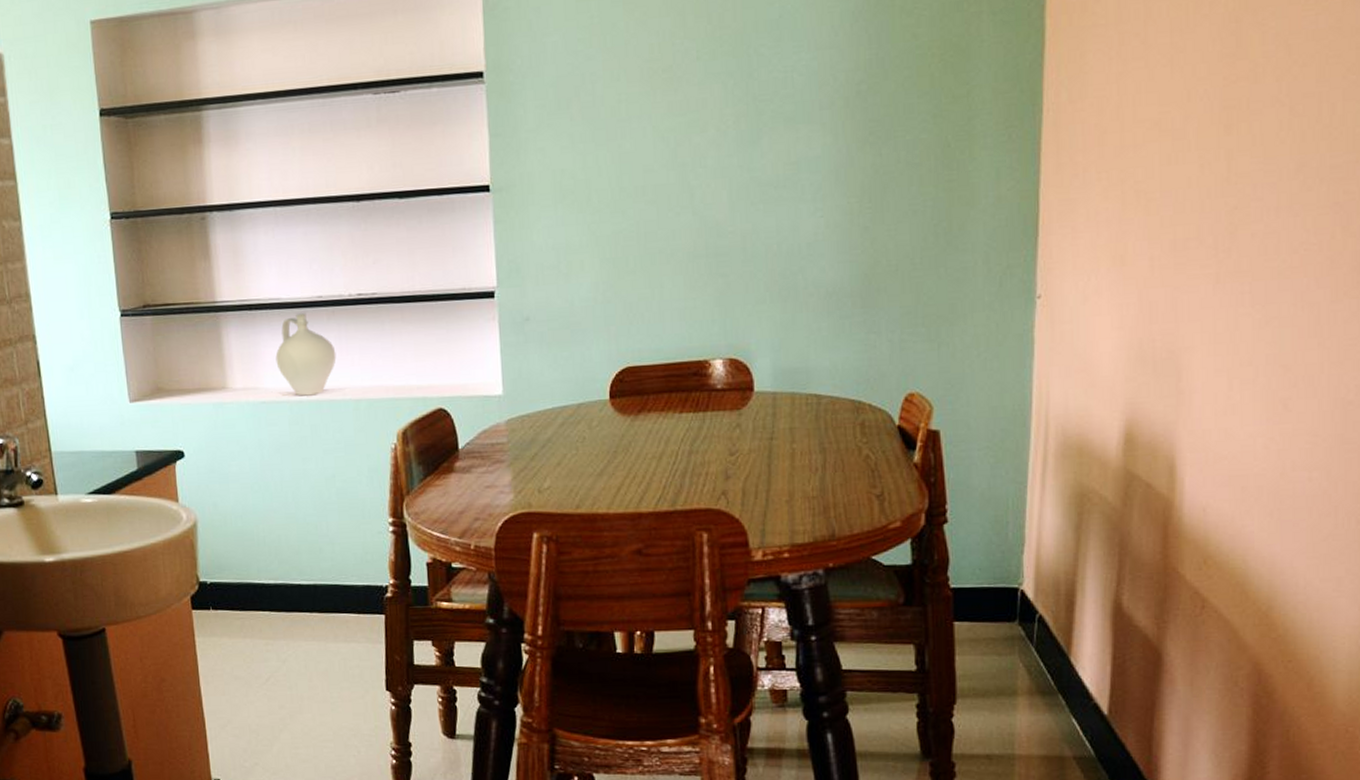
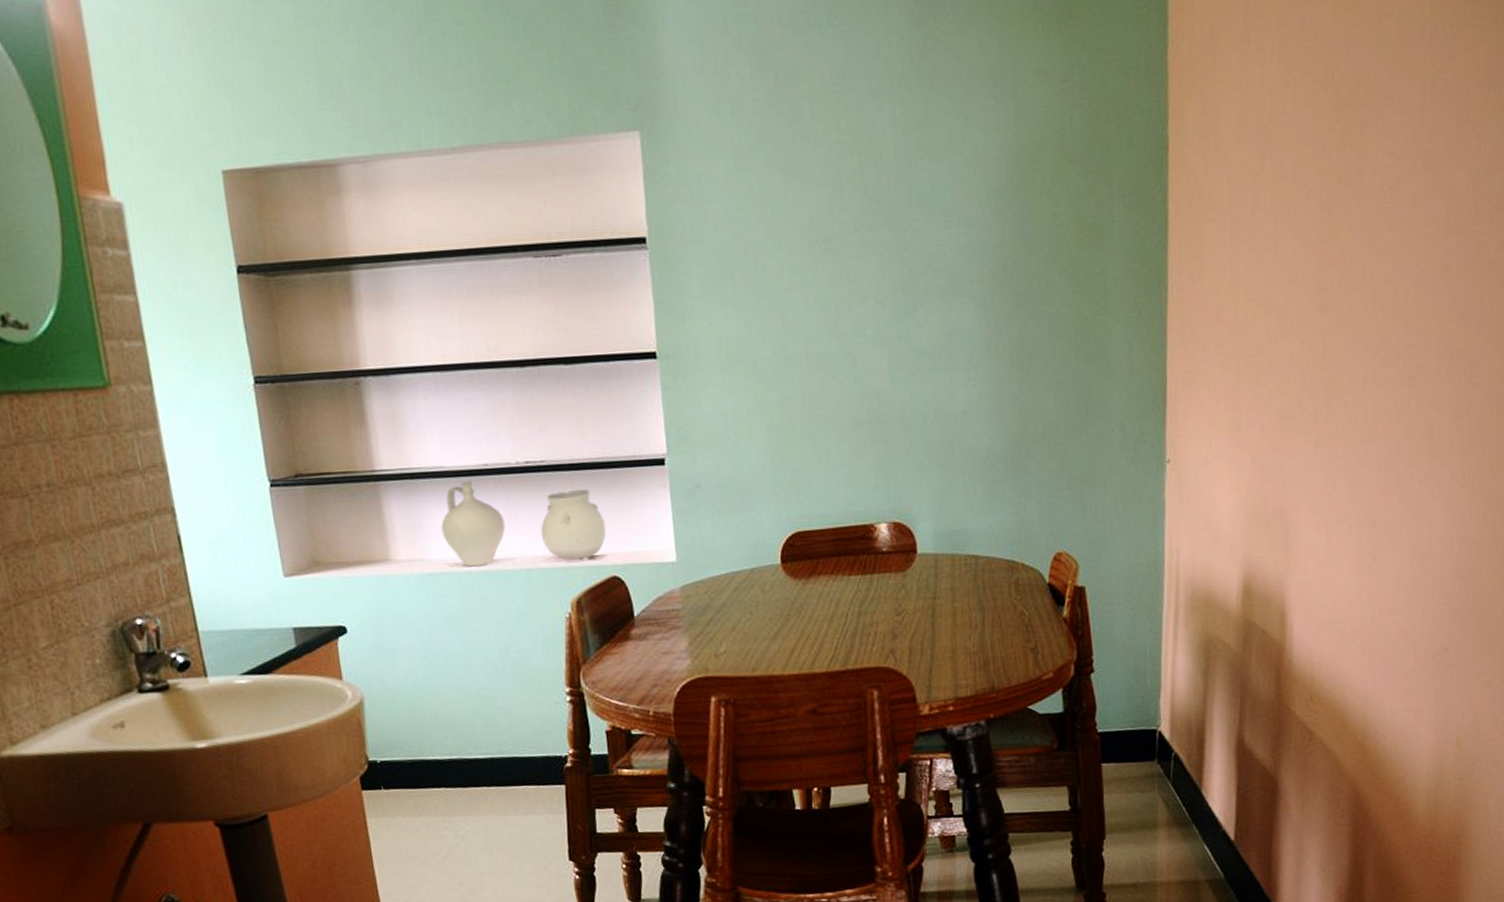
ceramic pot: none [370,321,434,393] -> present [540,488,606,561]

